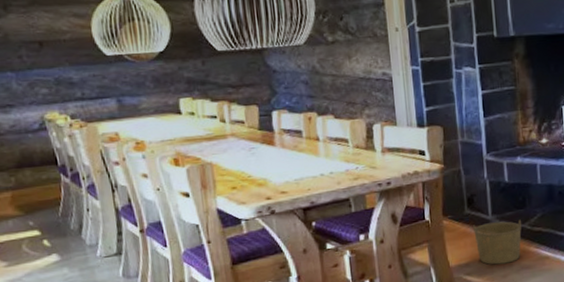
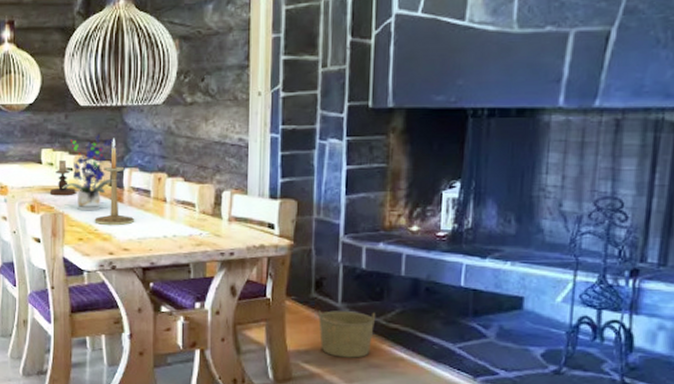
candlestick: none [194,109,224,147] -> present [50,161,76,196]
flower arrangement: none [207,78,267,159] -> present [62,134,118,211]
candlestick: none [246,81,289,171] -> present [94,138,134,226]

